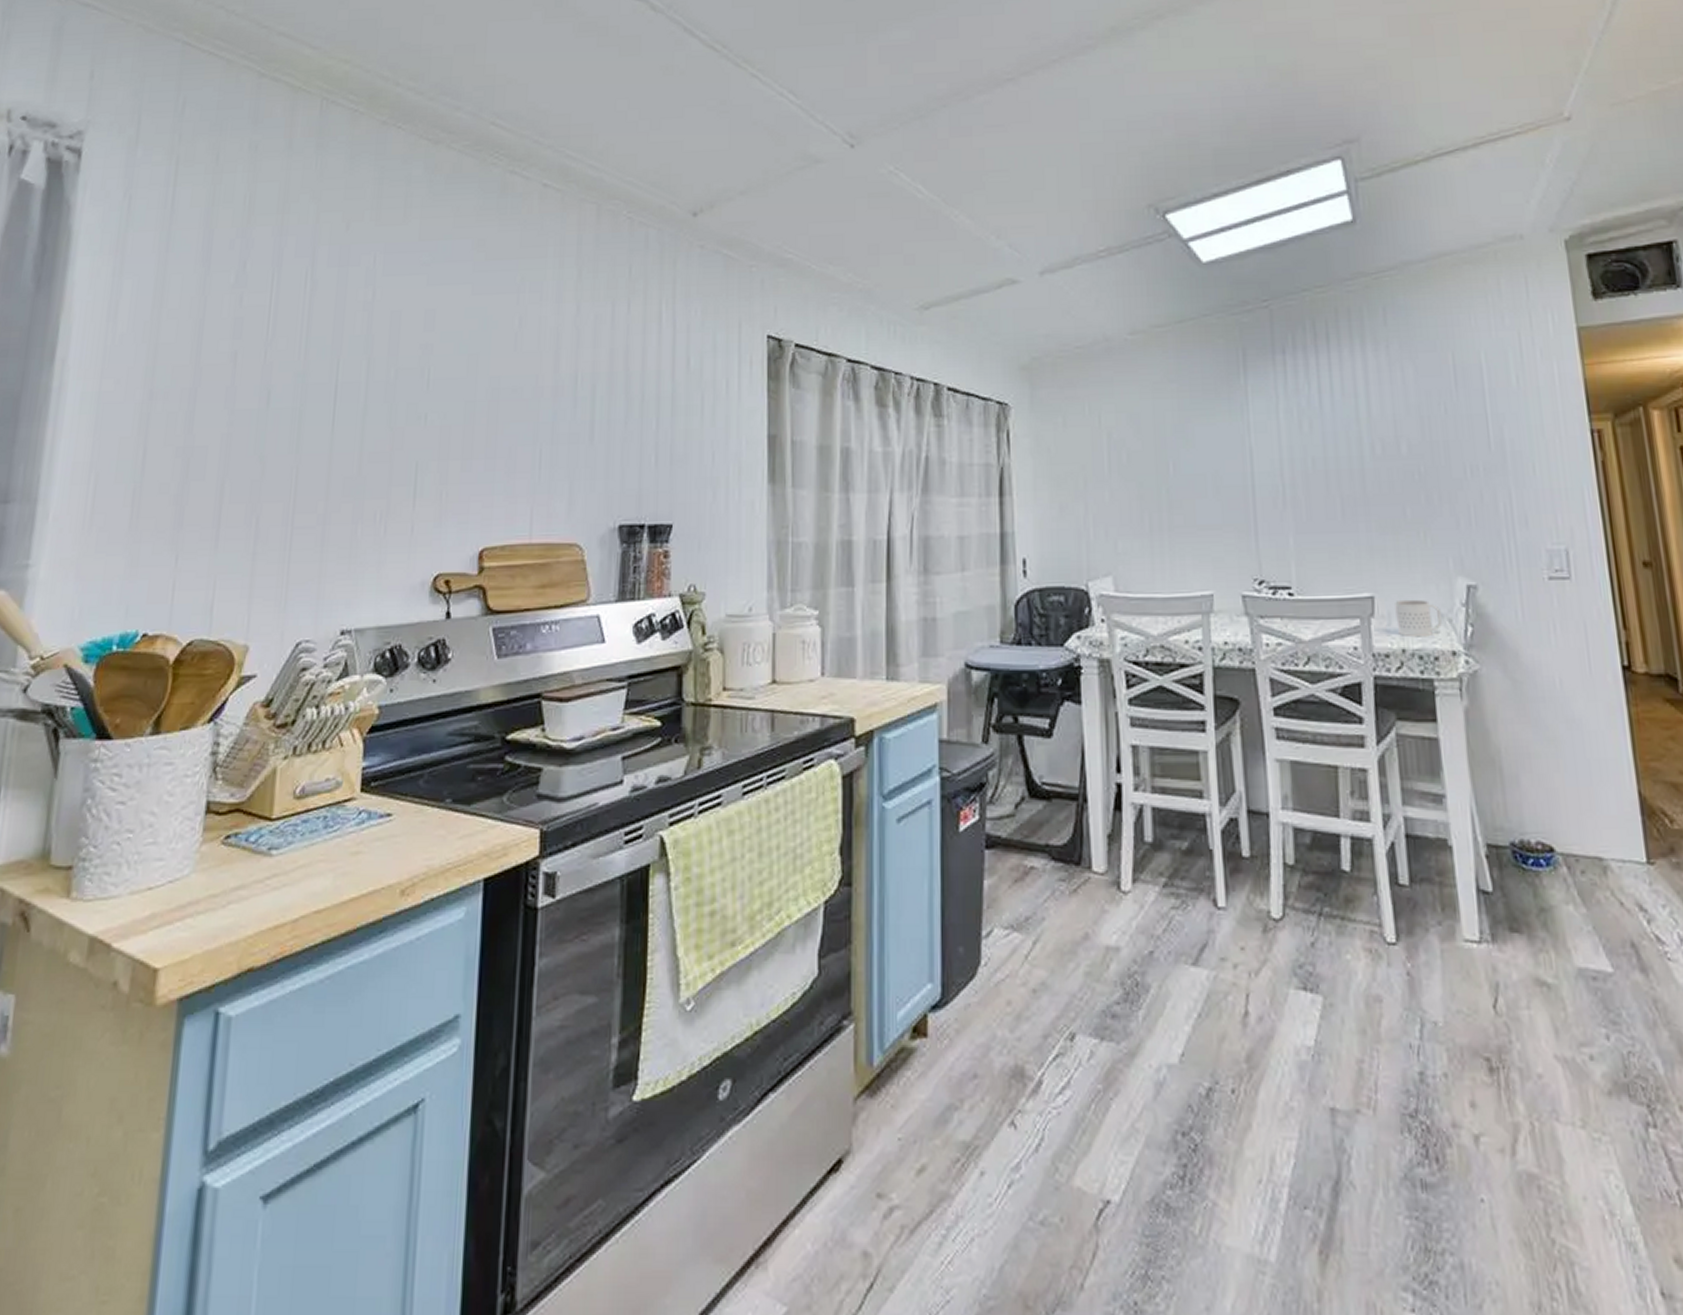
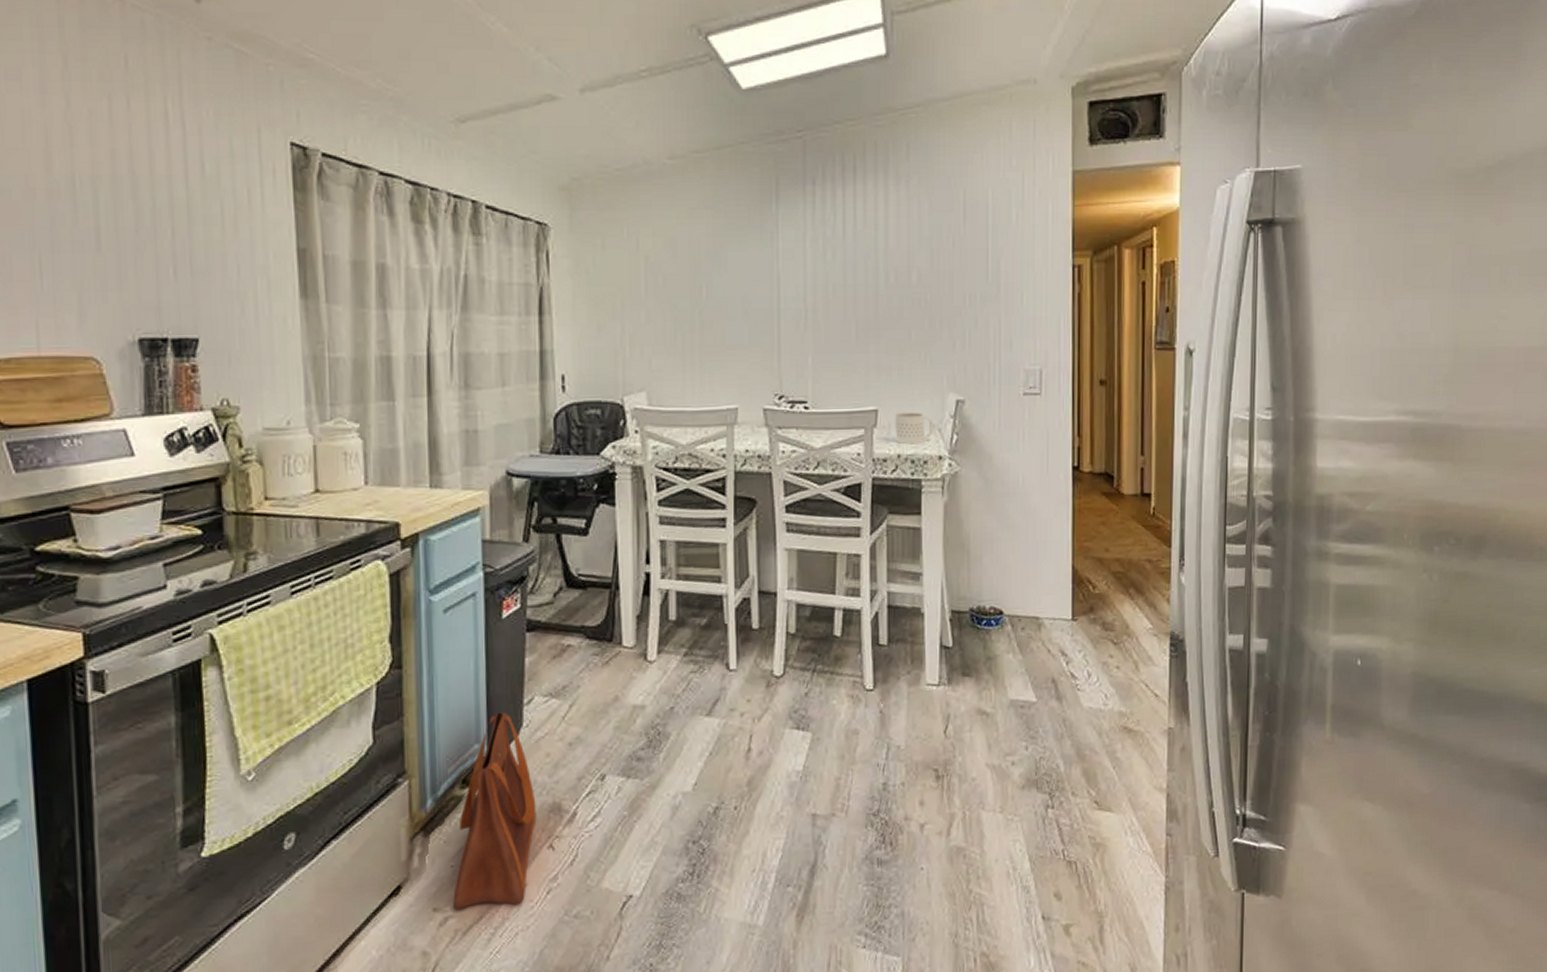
shopping bag: none [898,945,996,1200] -> present [452,712,537,911]

